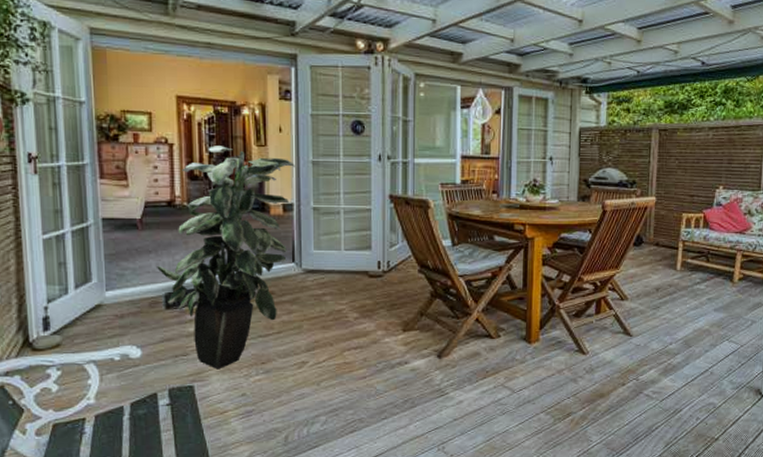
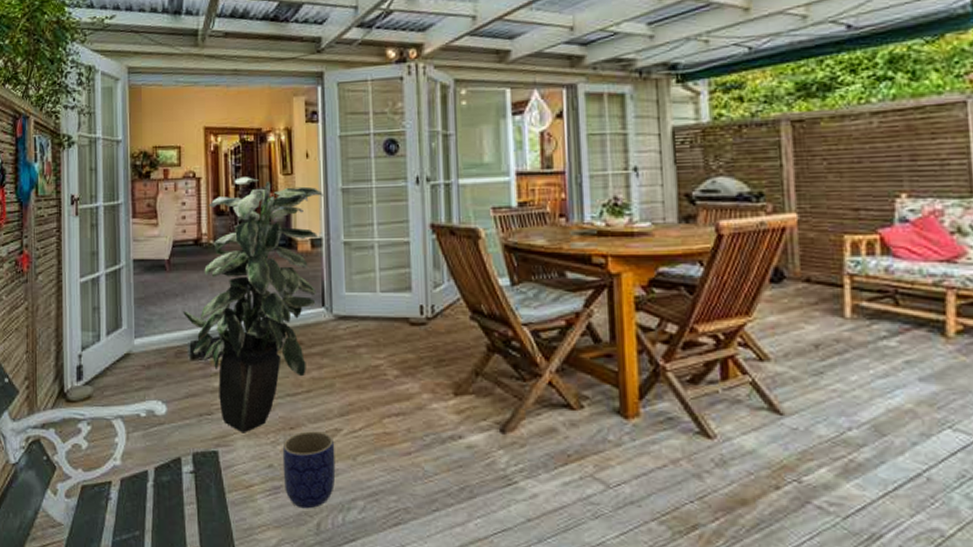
planter: none [254,364,302,426] -> present [282,431,336,509]

